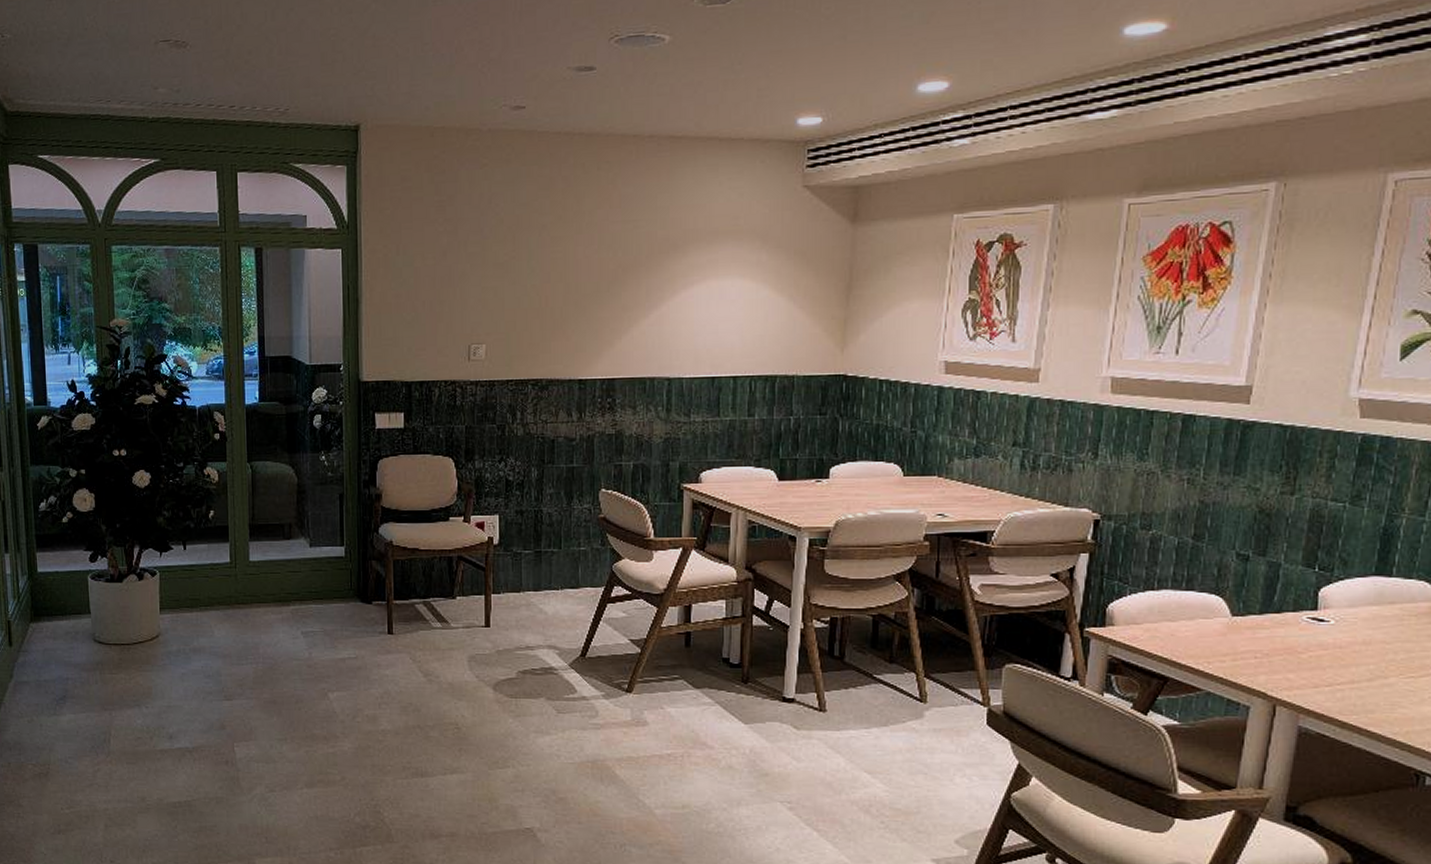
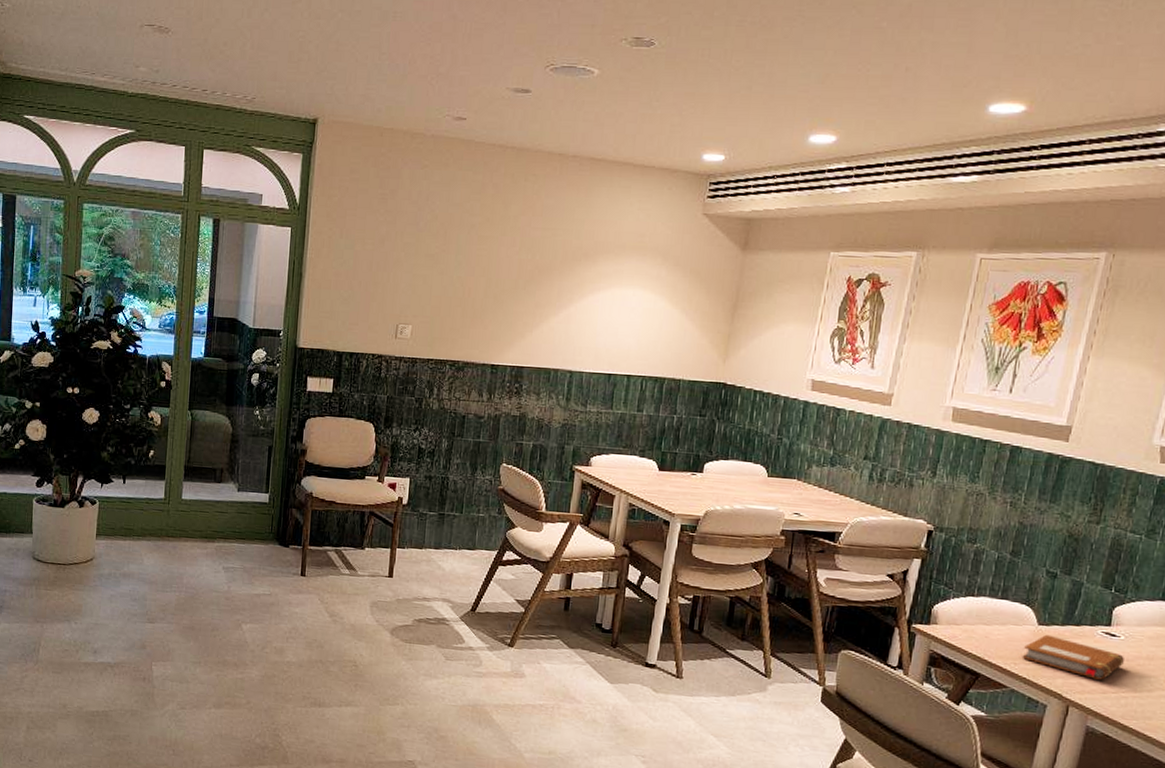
notebook: none [1216,626,1336,673] -> present [1022,634,1124,680]

